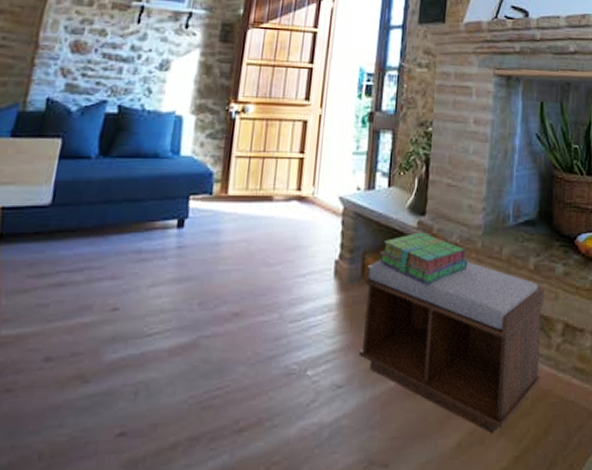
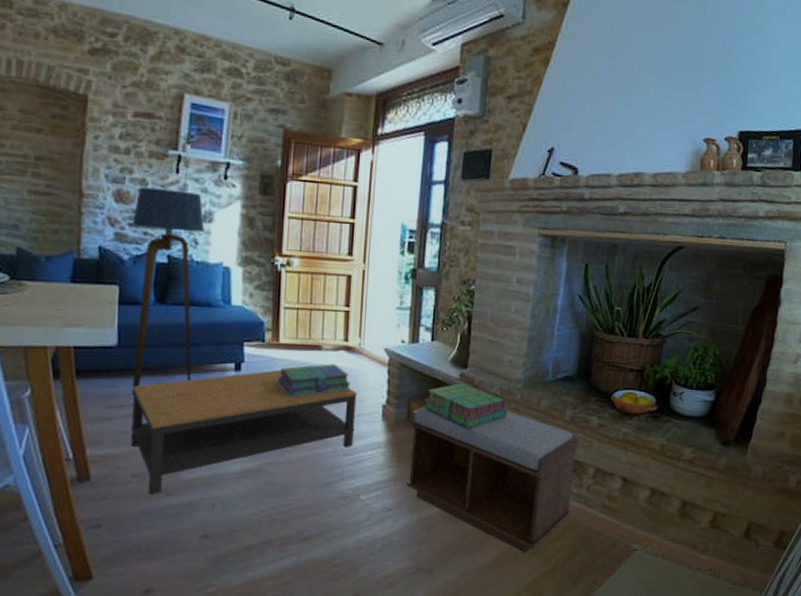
coffee table: none [49,225,308,384] -> present [130,370,357,496]
floor lamp: none [59,37,161,261] -> present [132,187,204,395]
stack of books: none [222,216,302,255] -> present [277,364,351,397]

